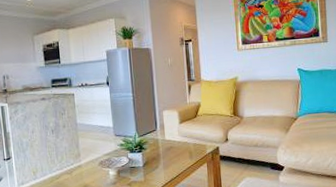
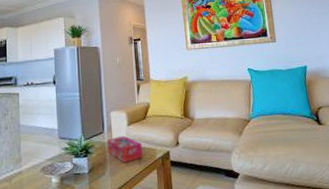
tissue box: none [160,133,194,158] -> present [107,135,143,163]

